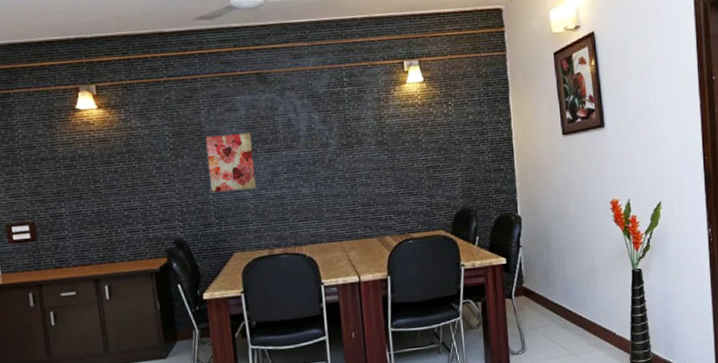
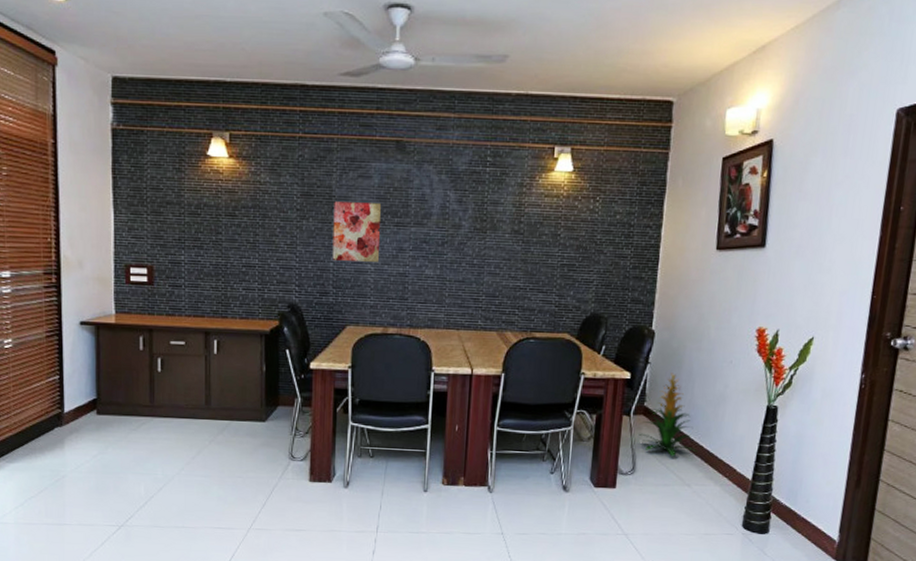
indoor plant: none [523,252,578,331] -> present [639,373,698,457]

